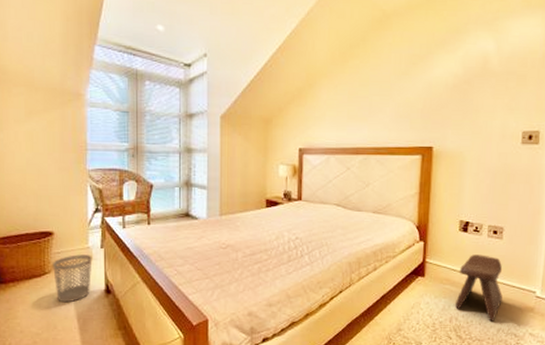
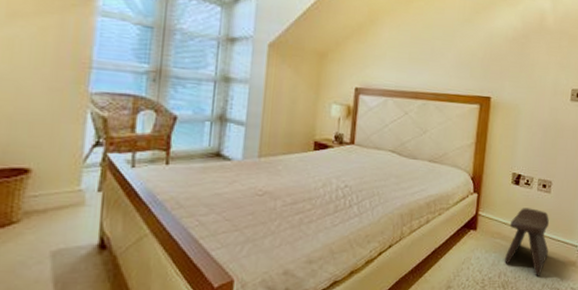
wastebasket: present [53,254,92,303] -> none [24,199,85,262]

